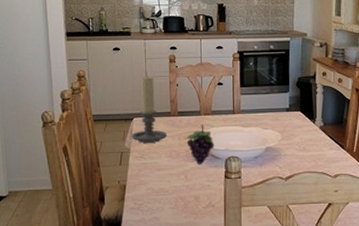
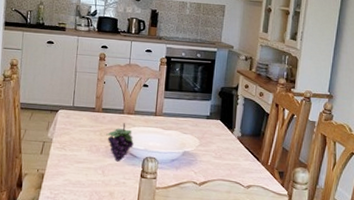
candle holder: present [131,75,167,143] -> none [55,70,89,136]

